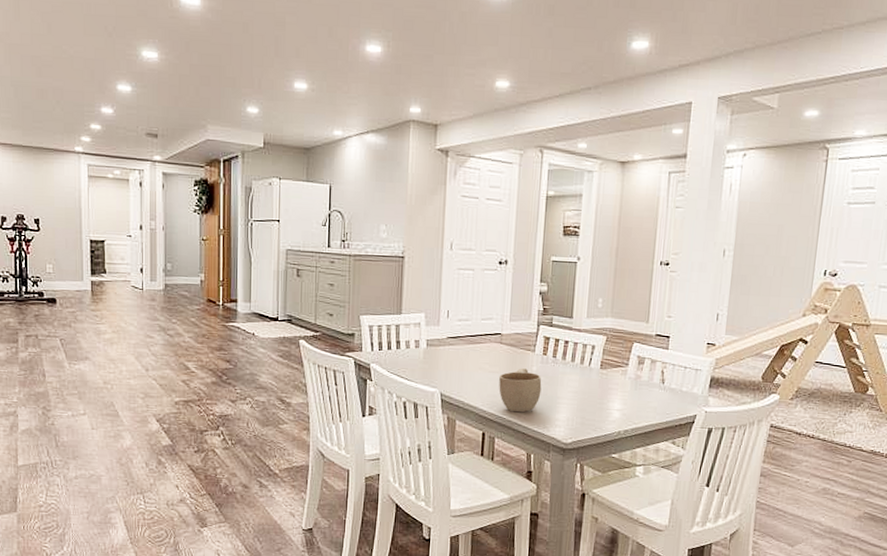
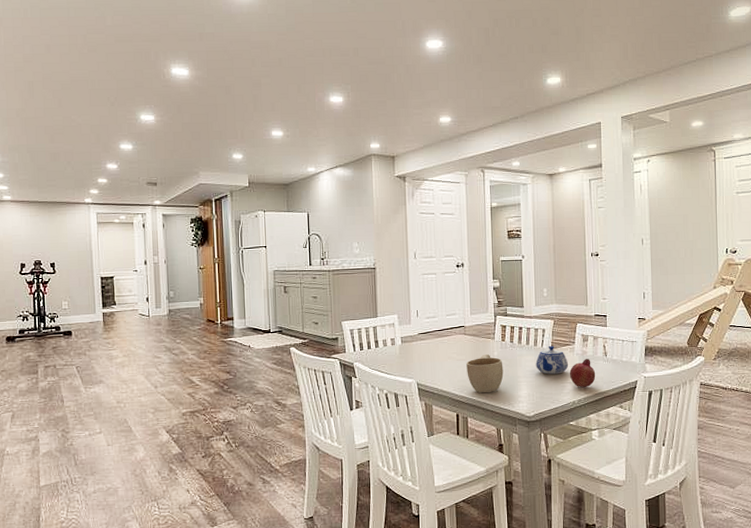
teapot: none [579,365,618,399] -> present [535,345,569,375]
fruit: none [617,384,649,418] -> present [569,359,596,388]

